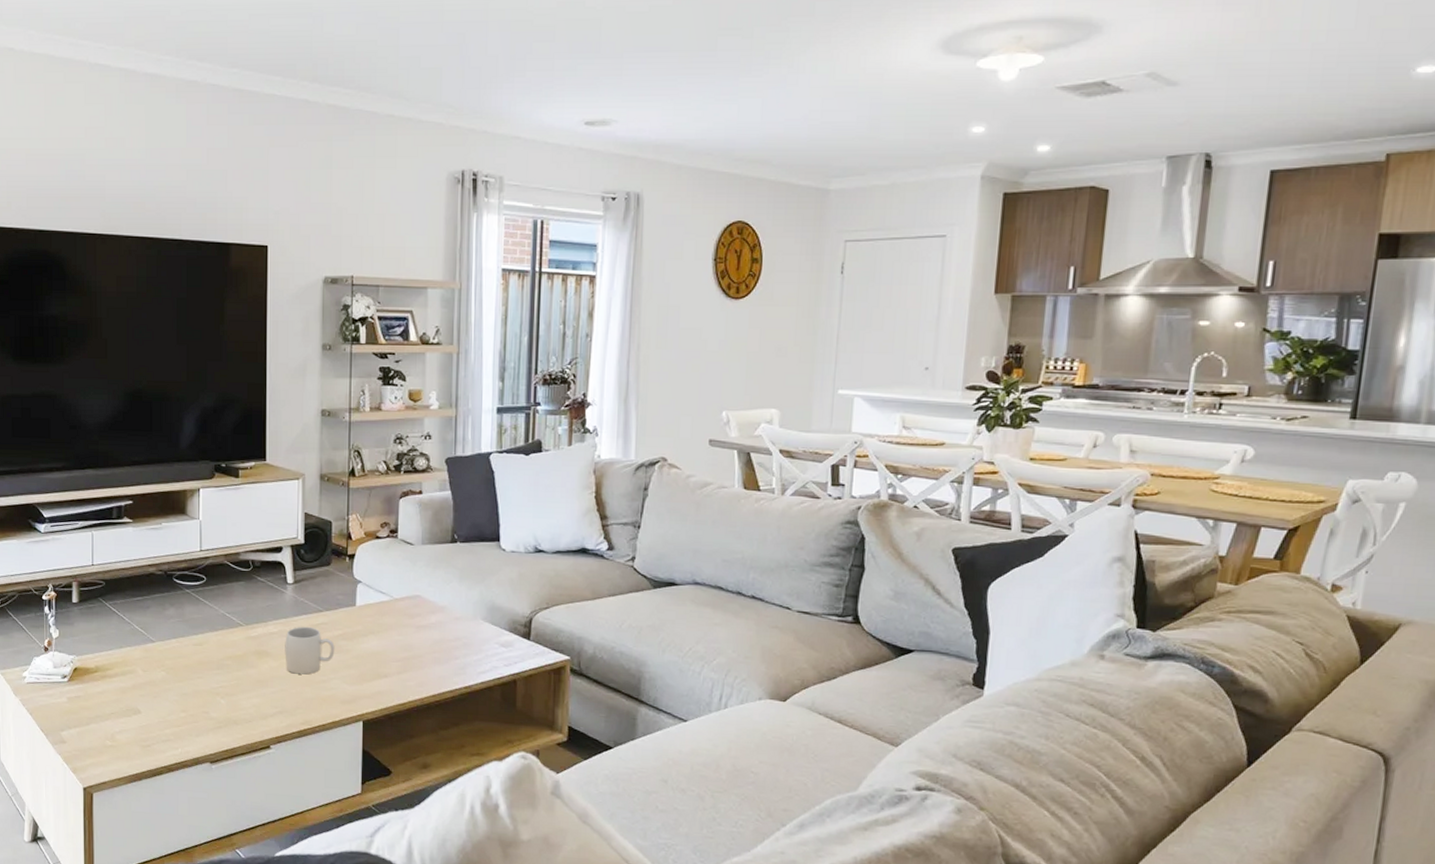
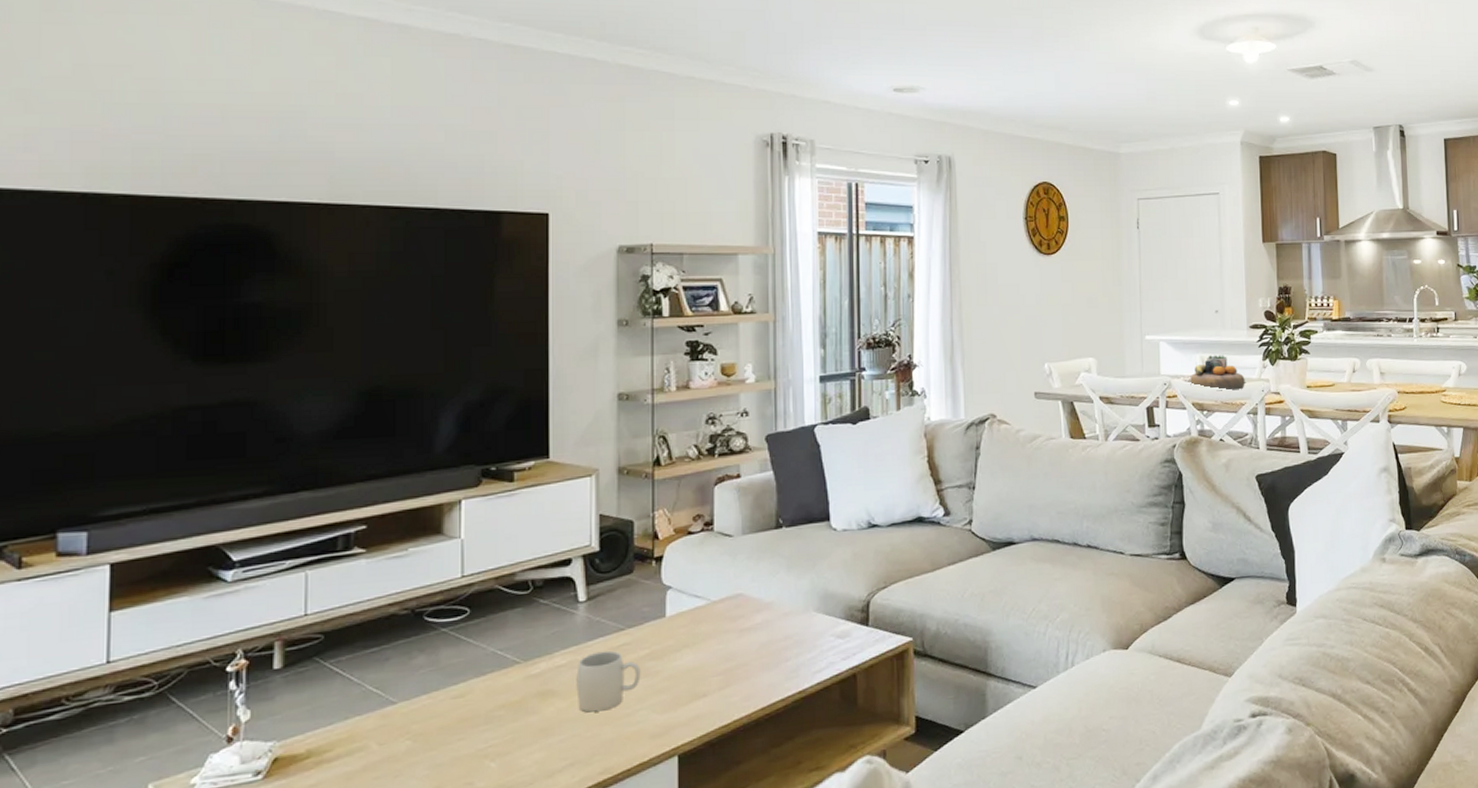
decorative bowl: none [885,415,953,456] -> present [1190,355,1245,391]

